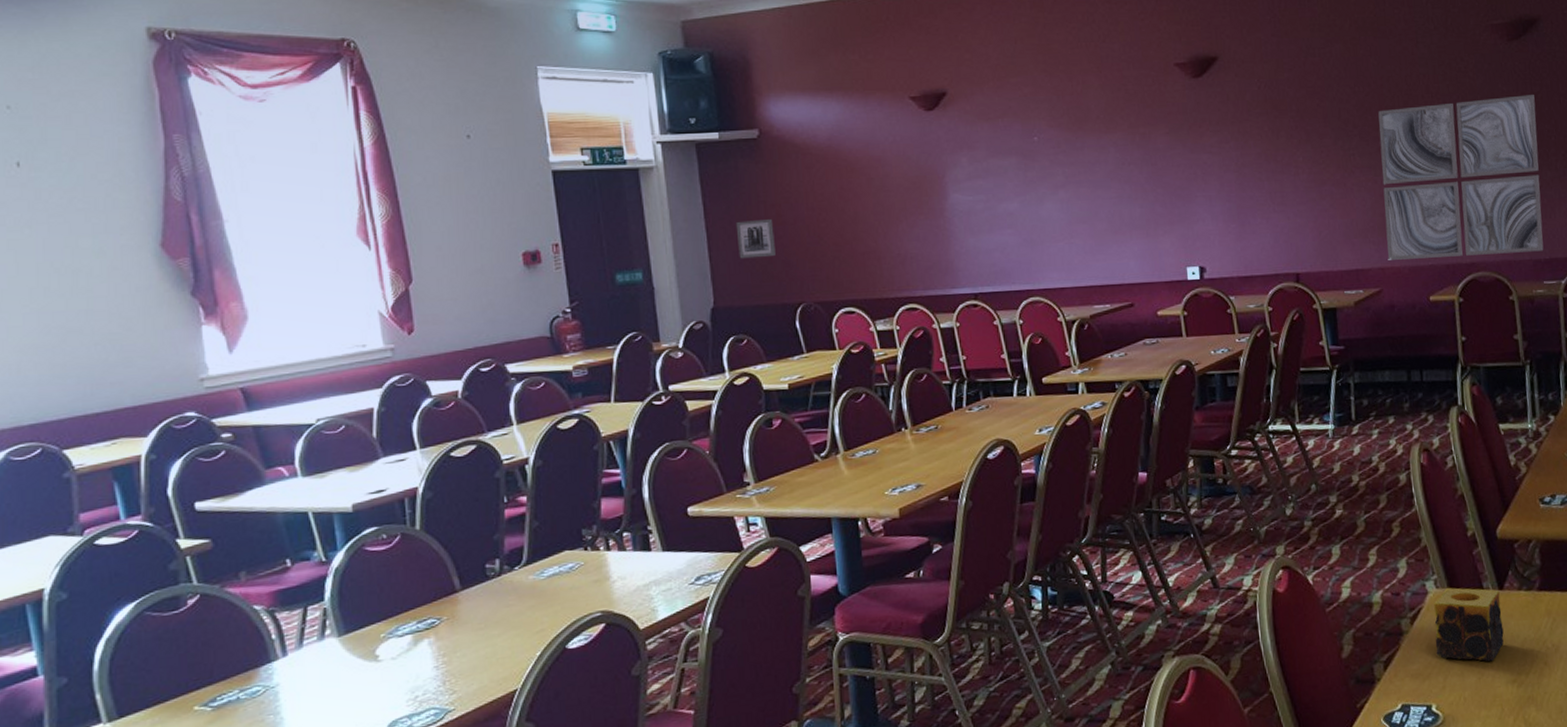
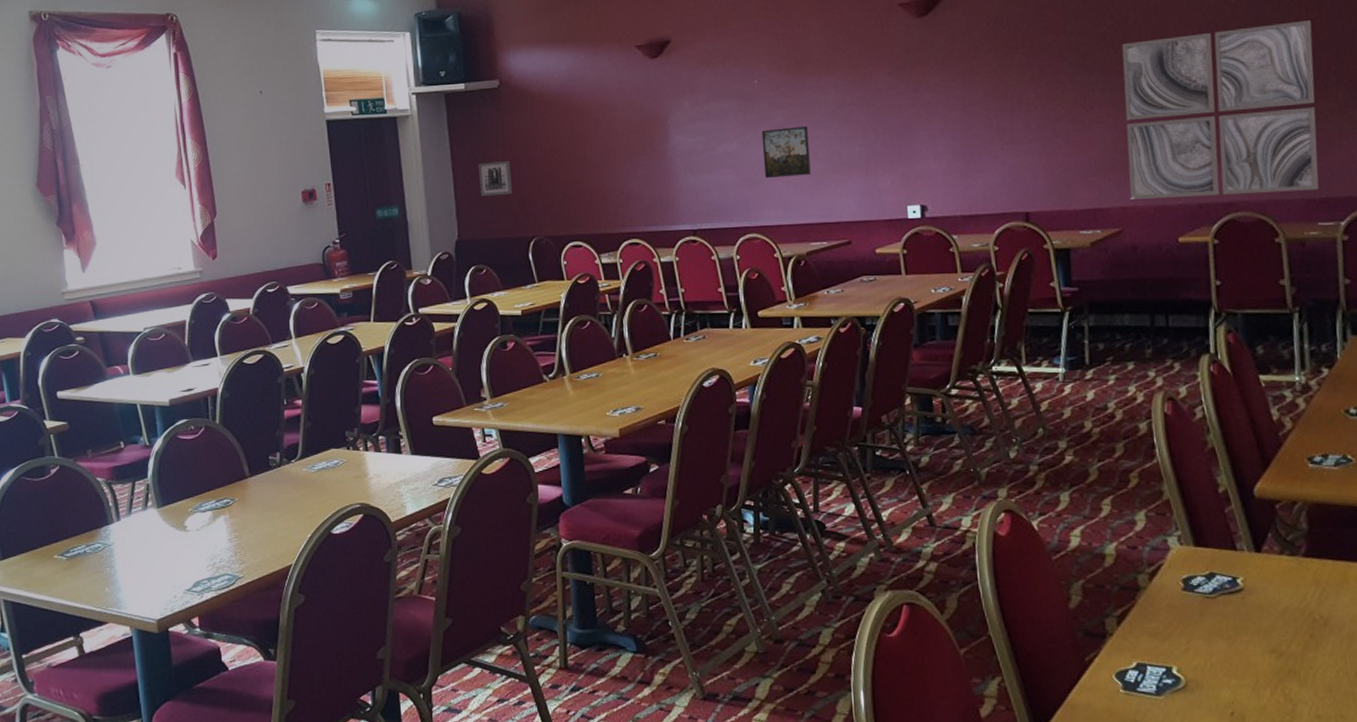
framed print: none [1042,186,1093,240] -> present [761,126,811,179]
candle: present [1433,587,1504,662] -> none [1176,546,1261,628]

